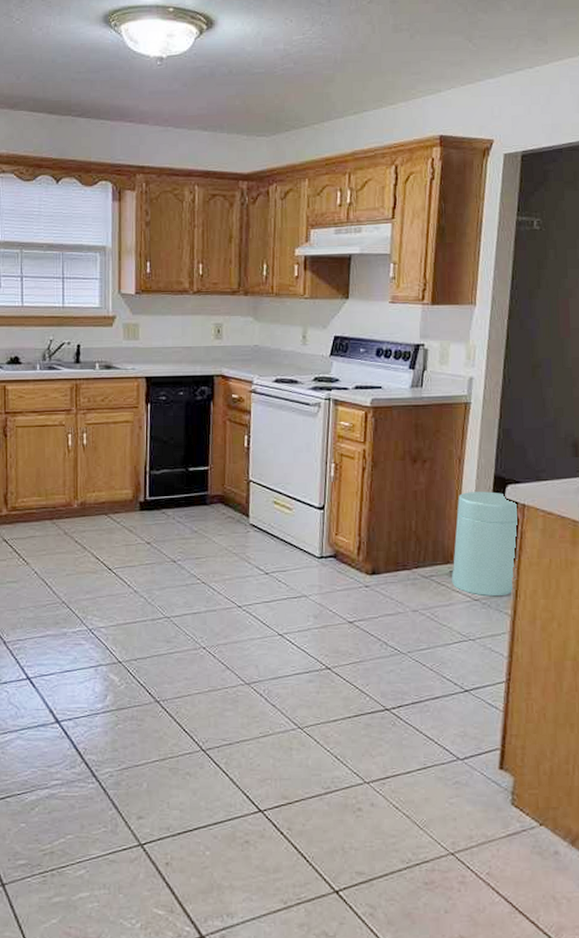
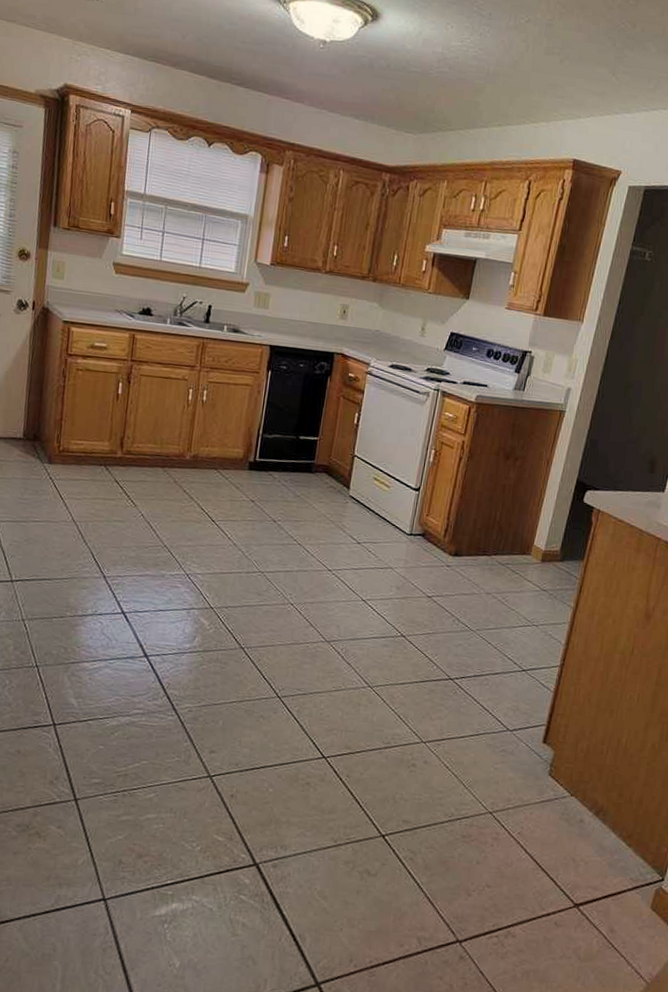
trash can: present [448,491,518,597] -> none [523,492,593,590]

